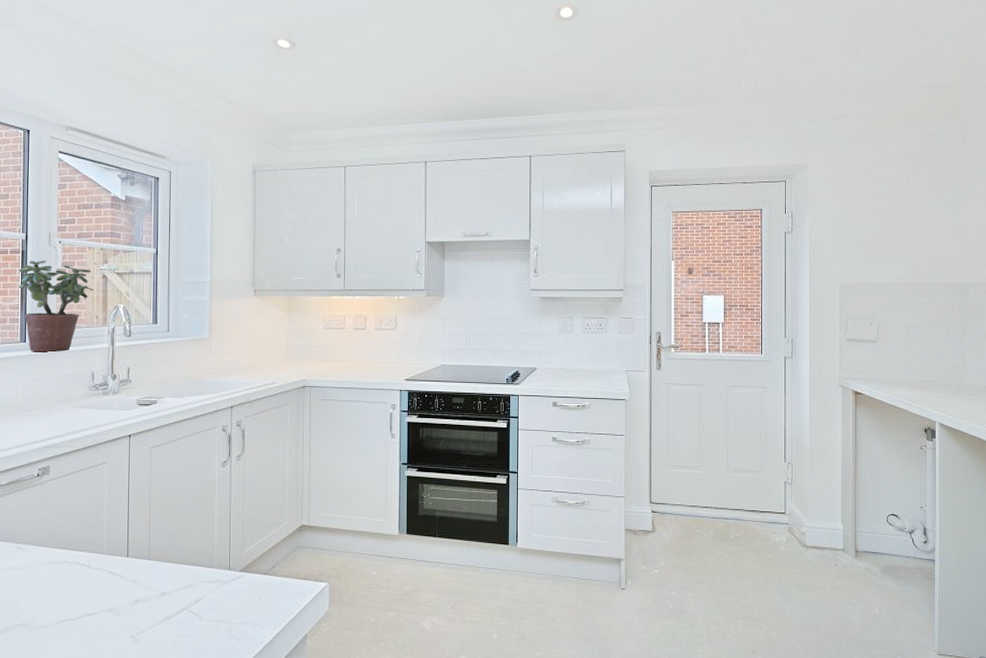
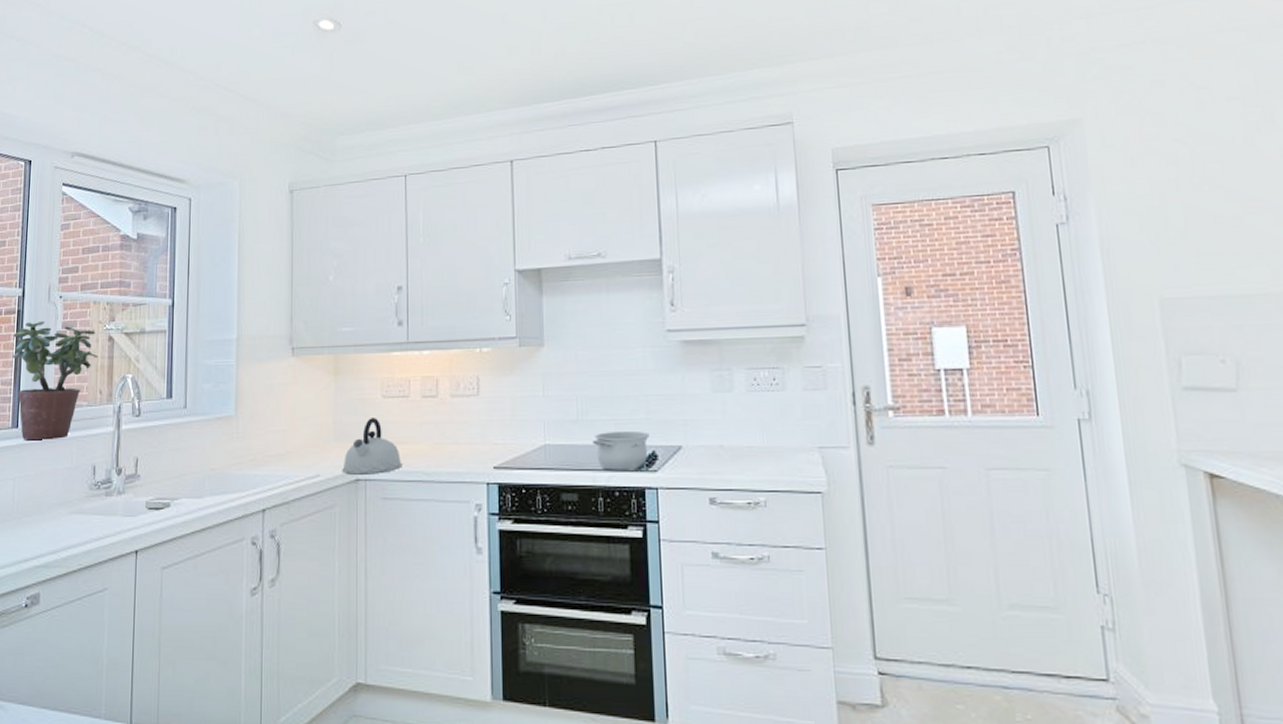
kettle: none [293,342,338,383] -> present [342,416,402,475]
cooking pot: none [475,356,515,383] -> present [592,430,649,471]

